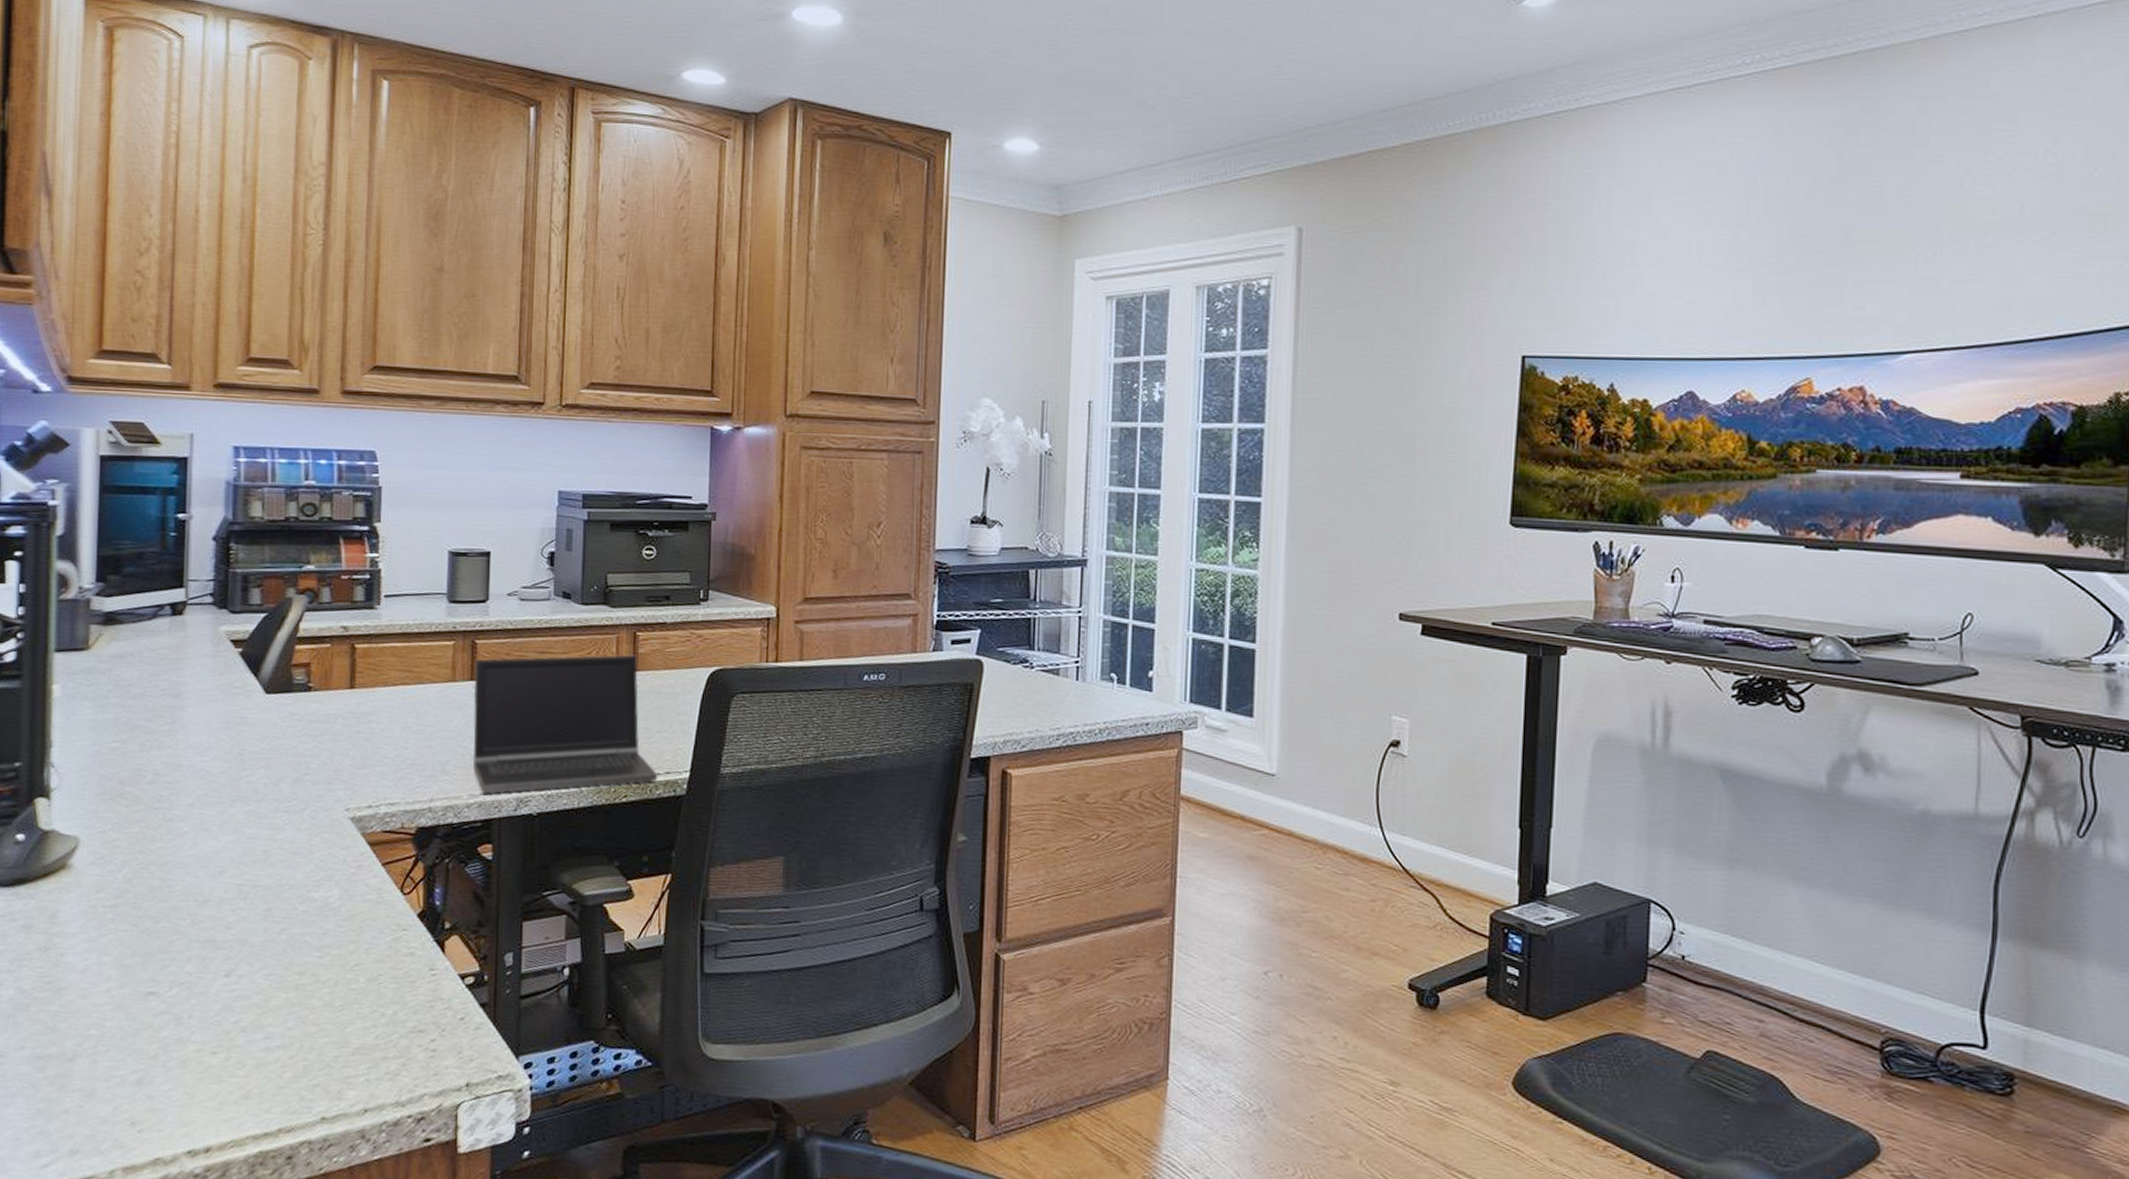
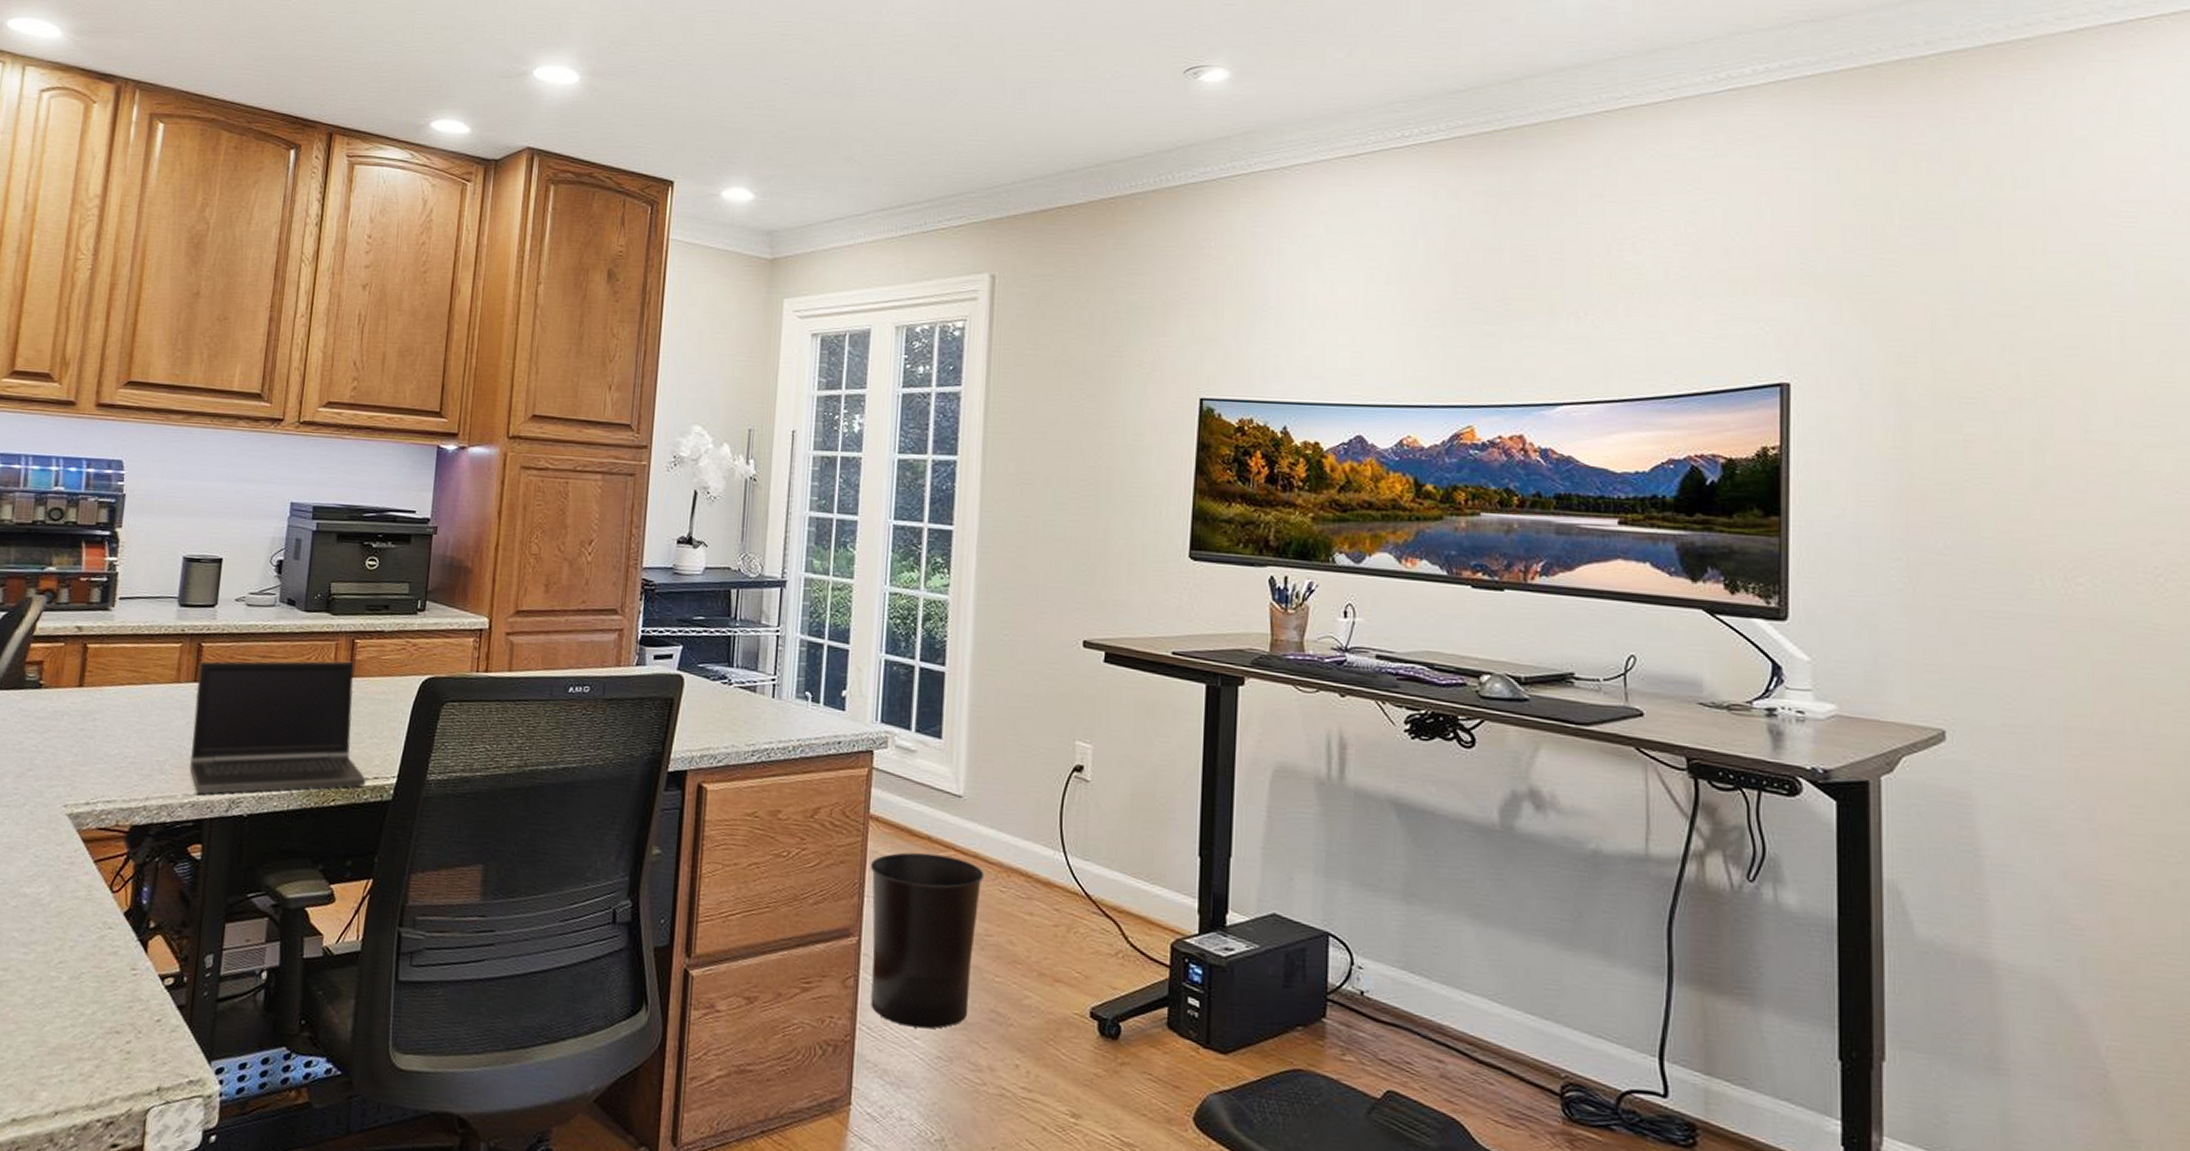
waste bin: none [1181,832,1300,1005] -> present [869,852,985,1029]

